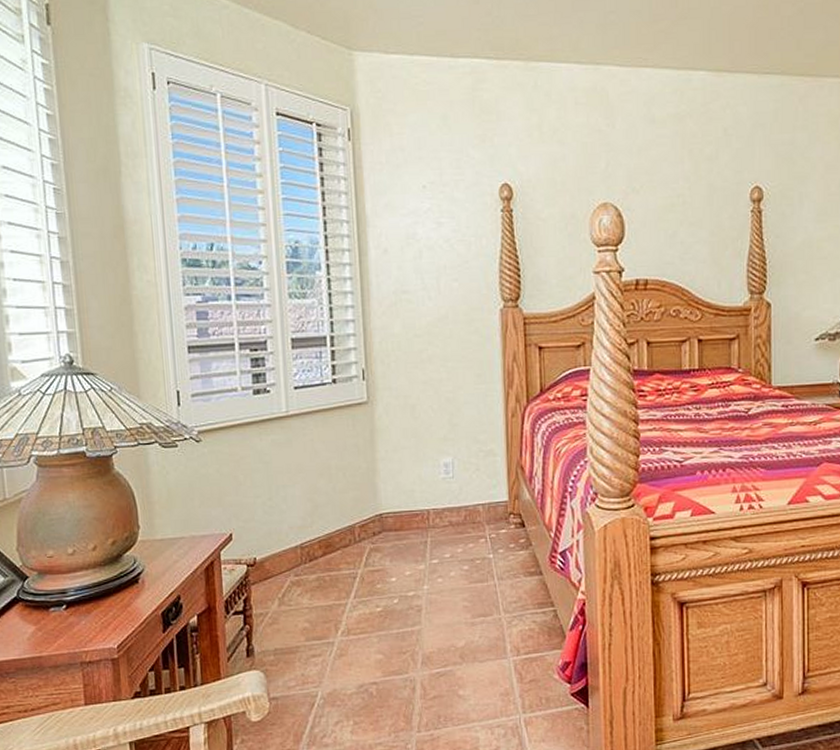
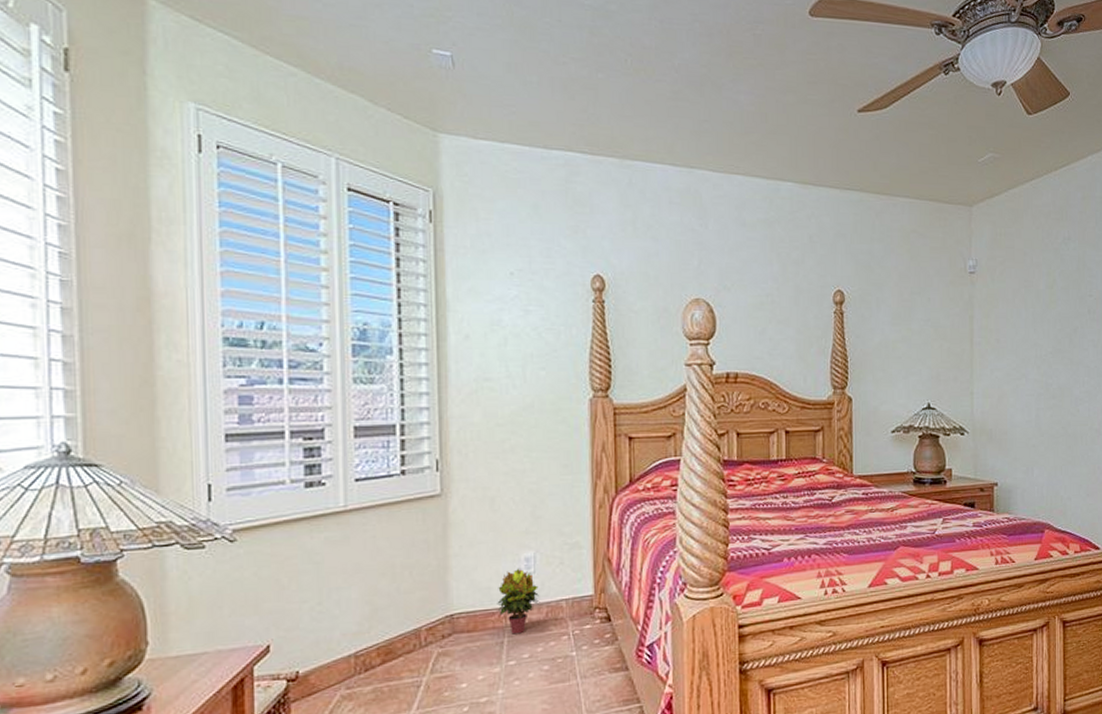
potted plant: none [420,472,459,535] -> present [497,568,540,635]

